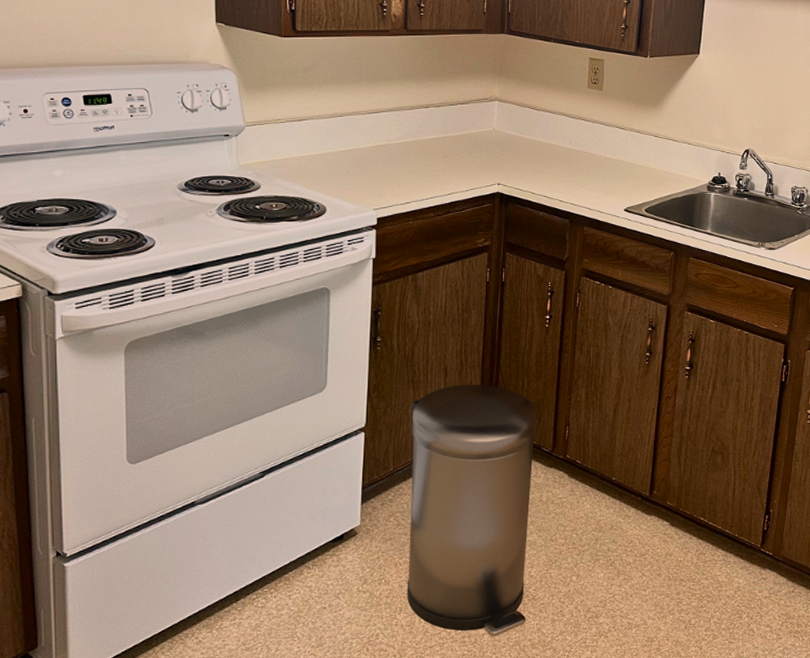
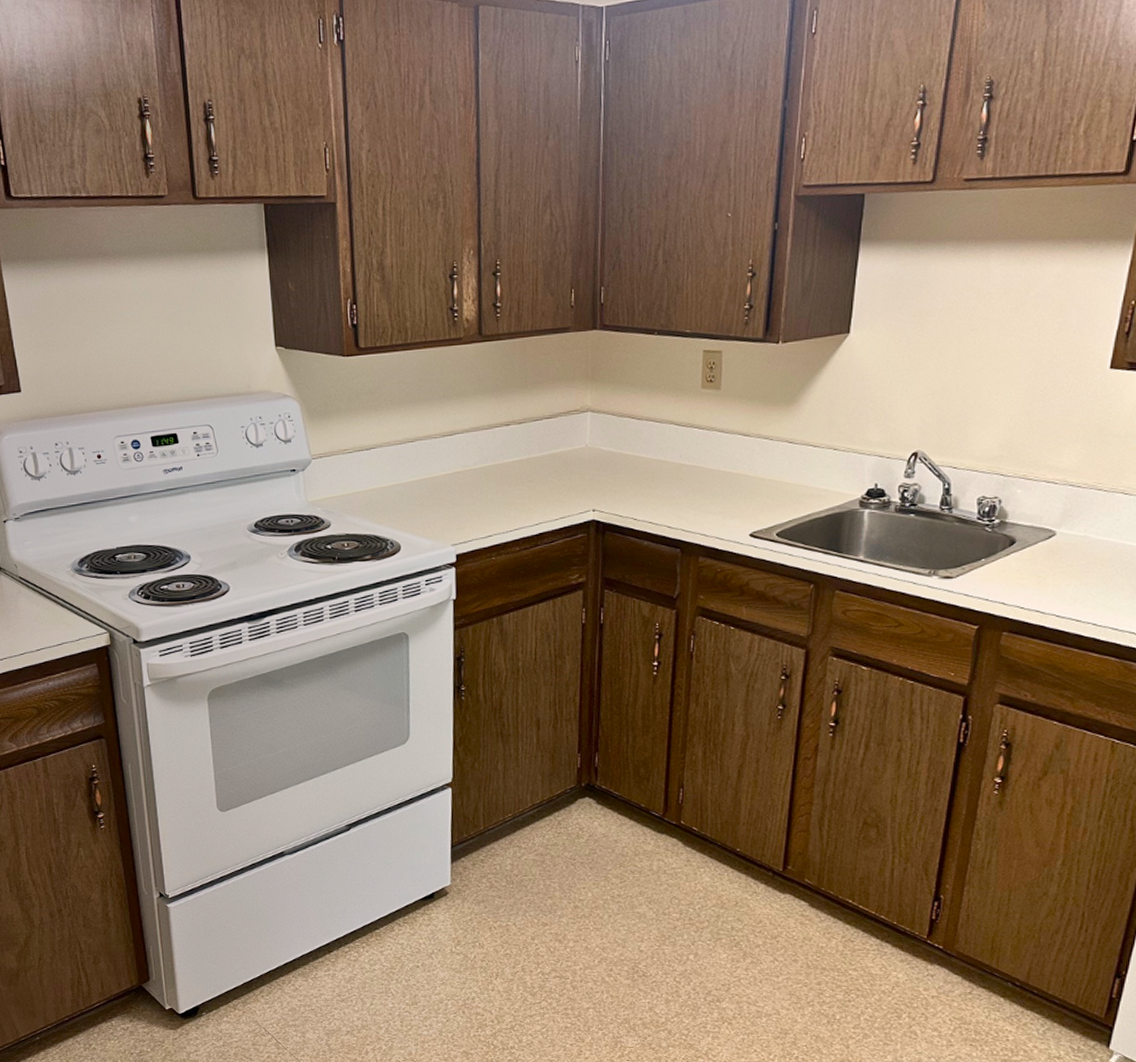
pedal bin: present [407,384,538,637] -> none [501,738,646,1012]

